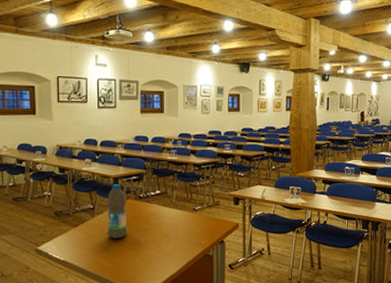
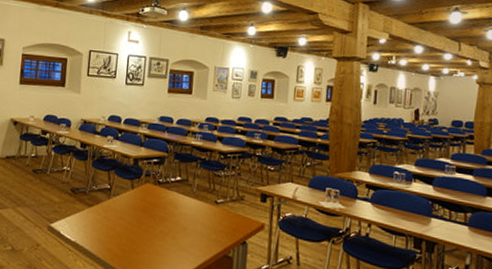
water bottle: present [107,184,127,238] -> none [121,165,145,225]

